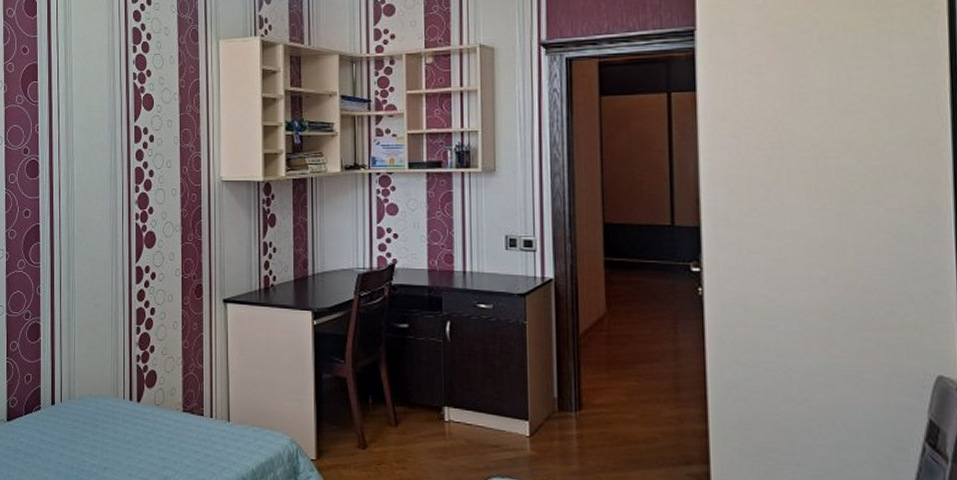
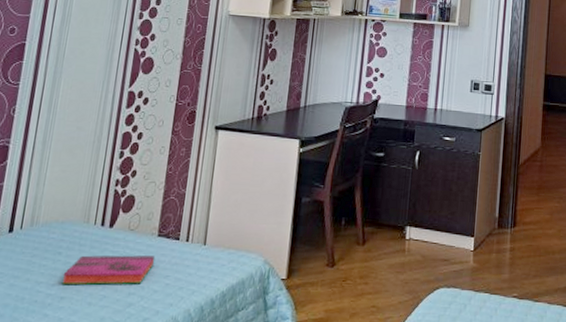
hardback book: none [103,428,183,459] -> present [61,255,156,285]

